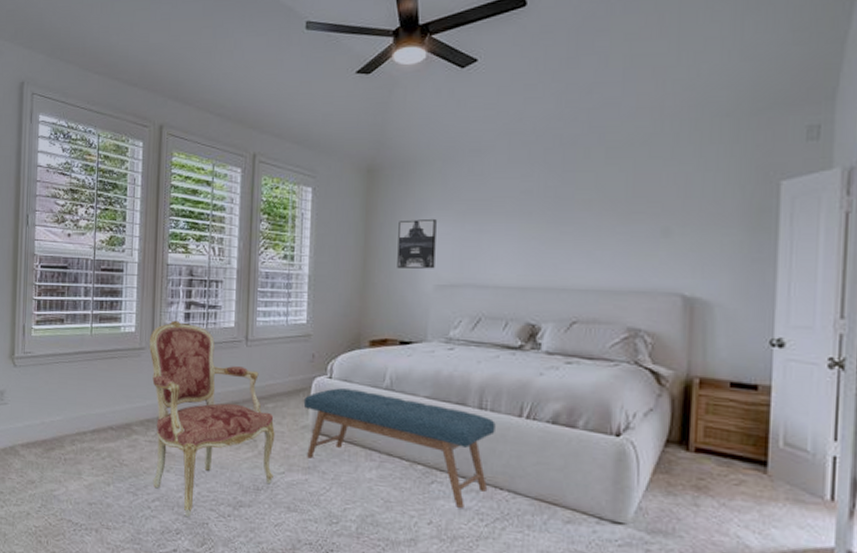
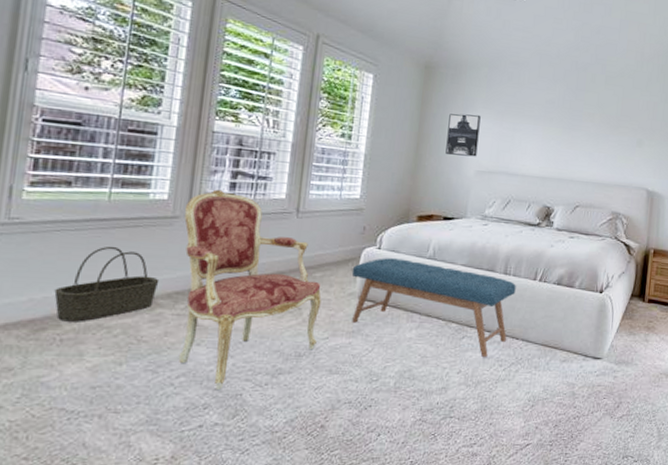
basket: none [58,376,133,444] -> present [54,246,160,322]

